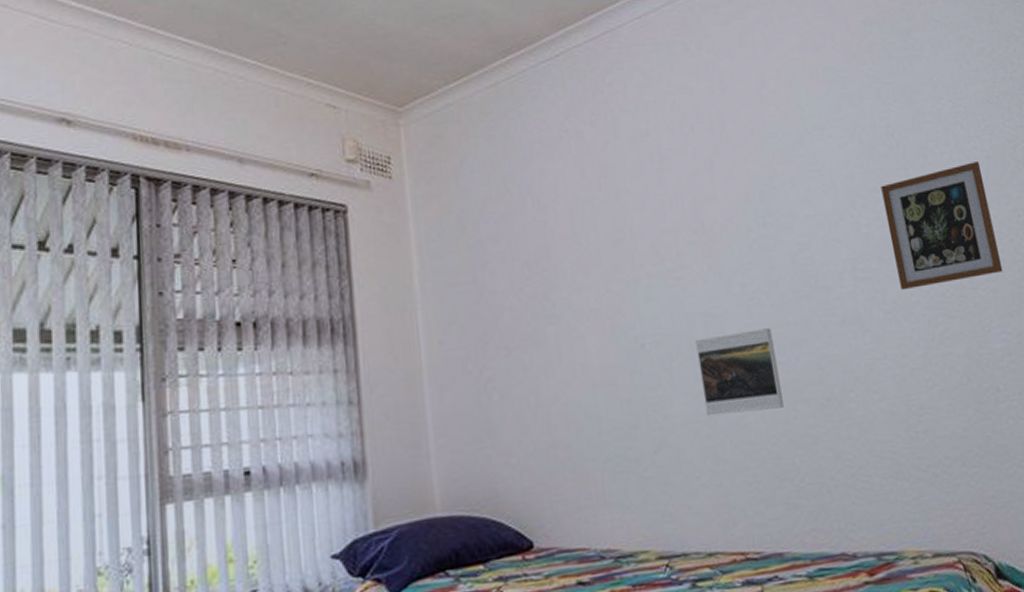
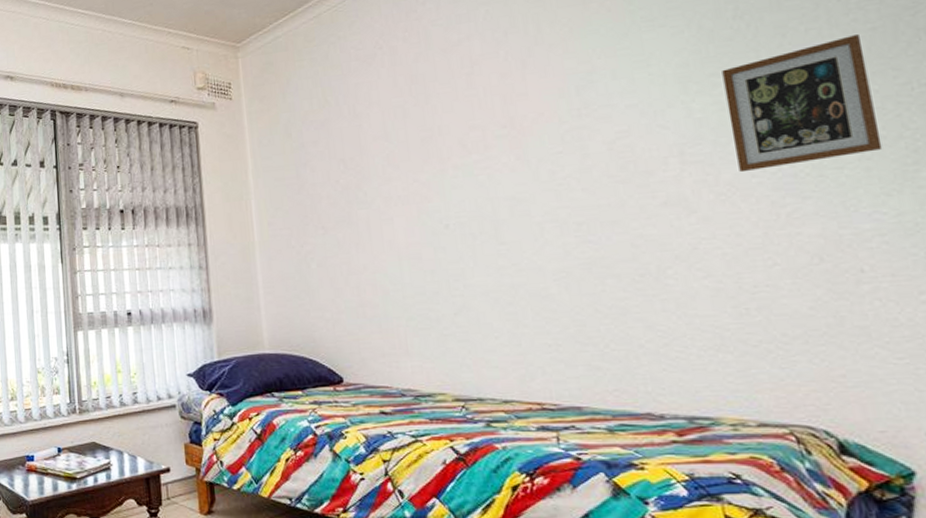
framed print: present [695,328,784,416] -> none [500,210,591,287]

